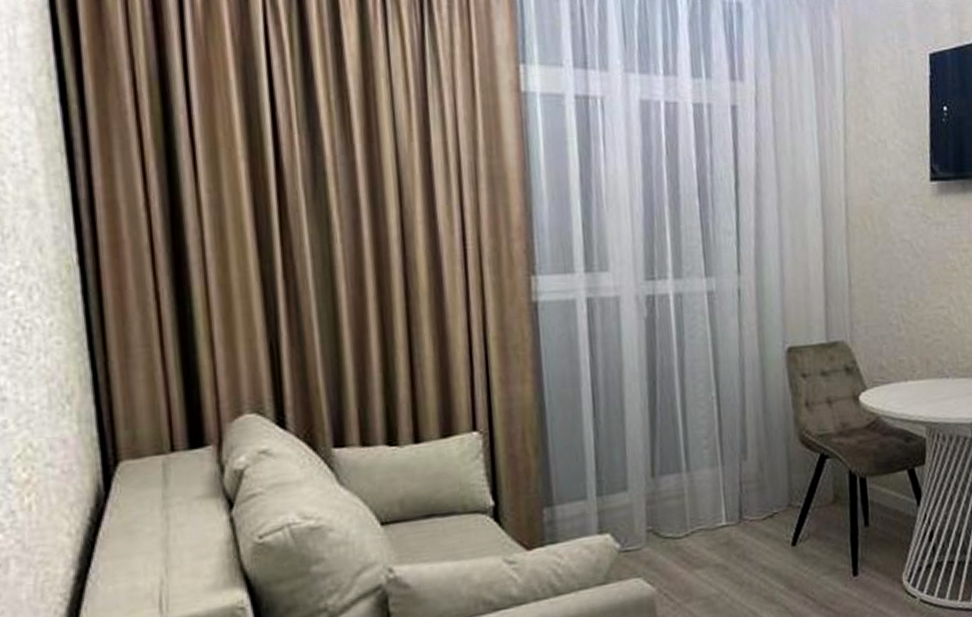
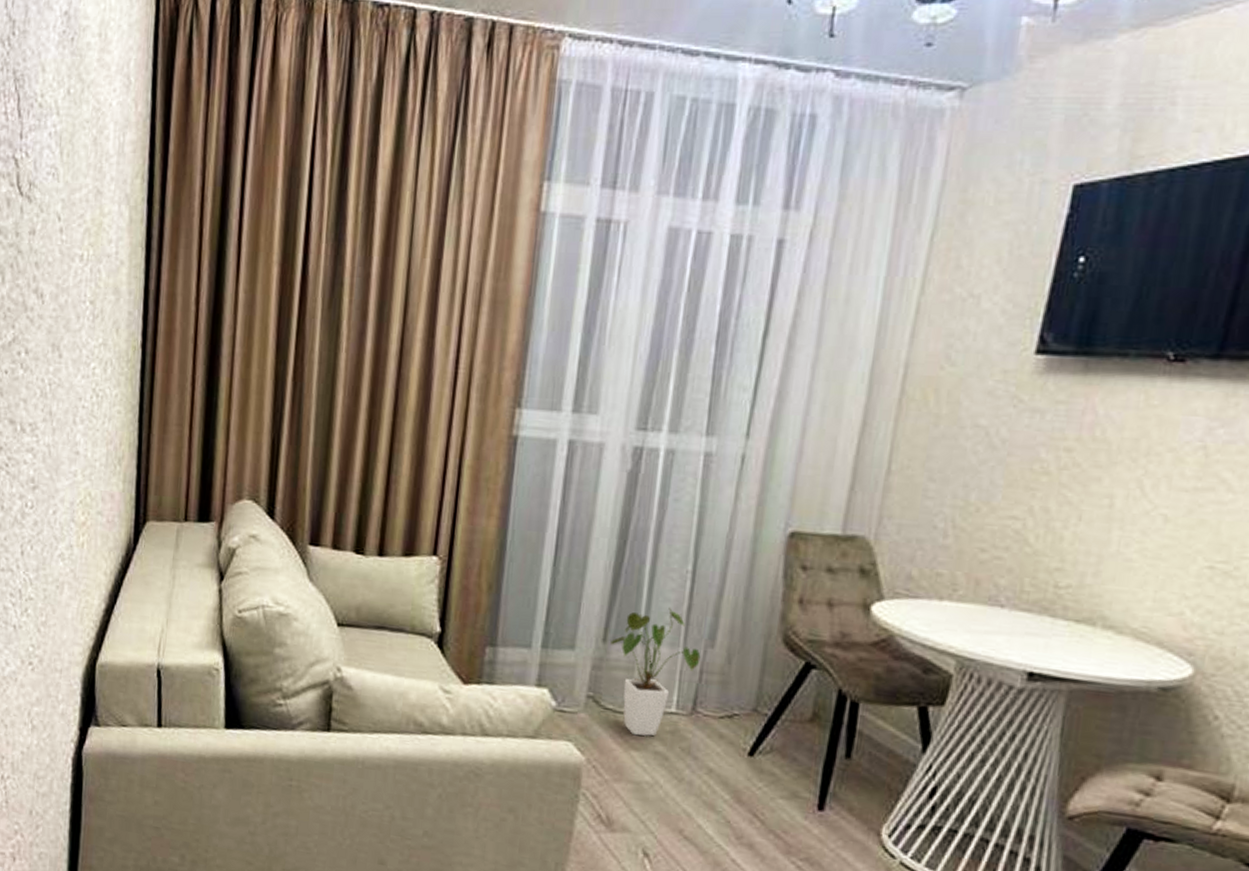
house plant: none [659,433,738,556] -> present [610,608,701,737]

